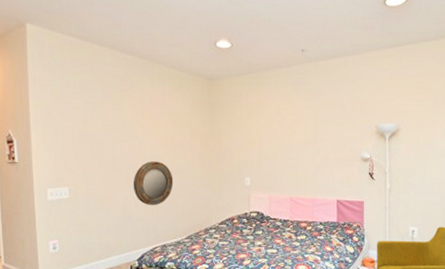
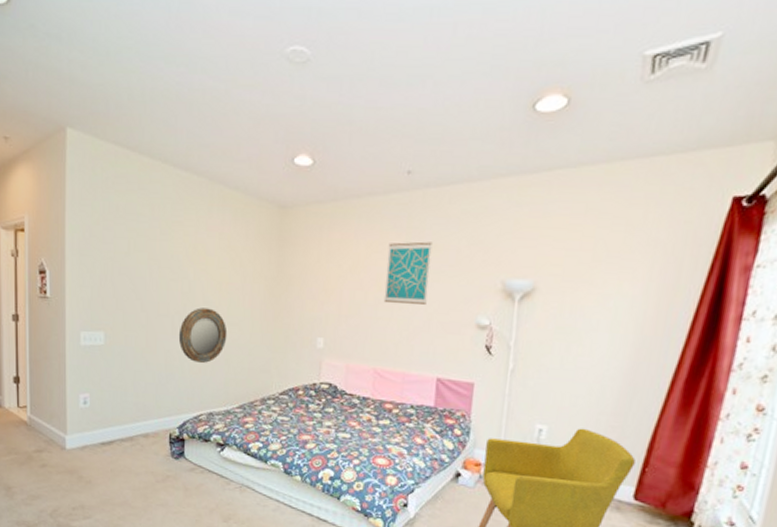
wall art: none [293,100,324,147] -> present [383,241,433,305]

